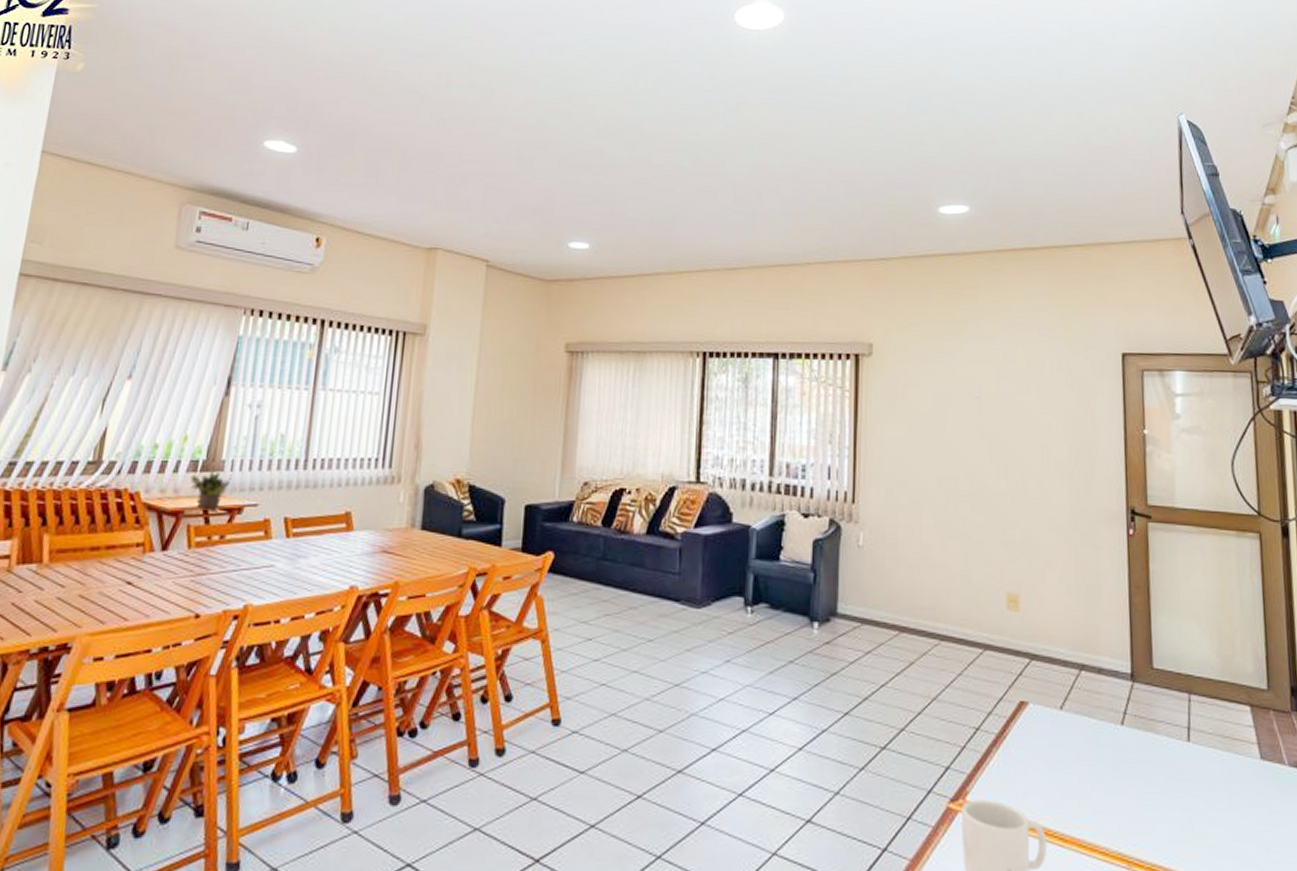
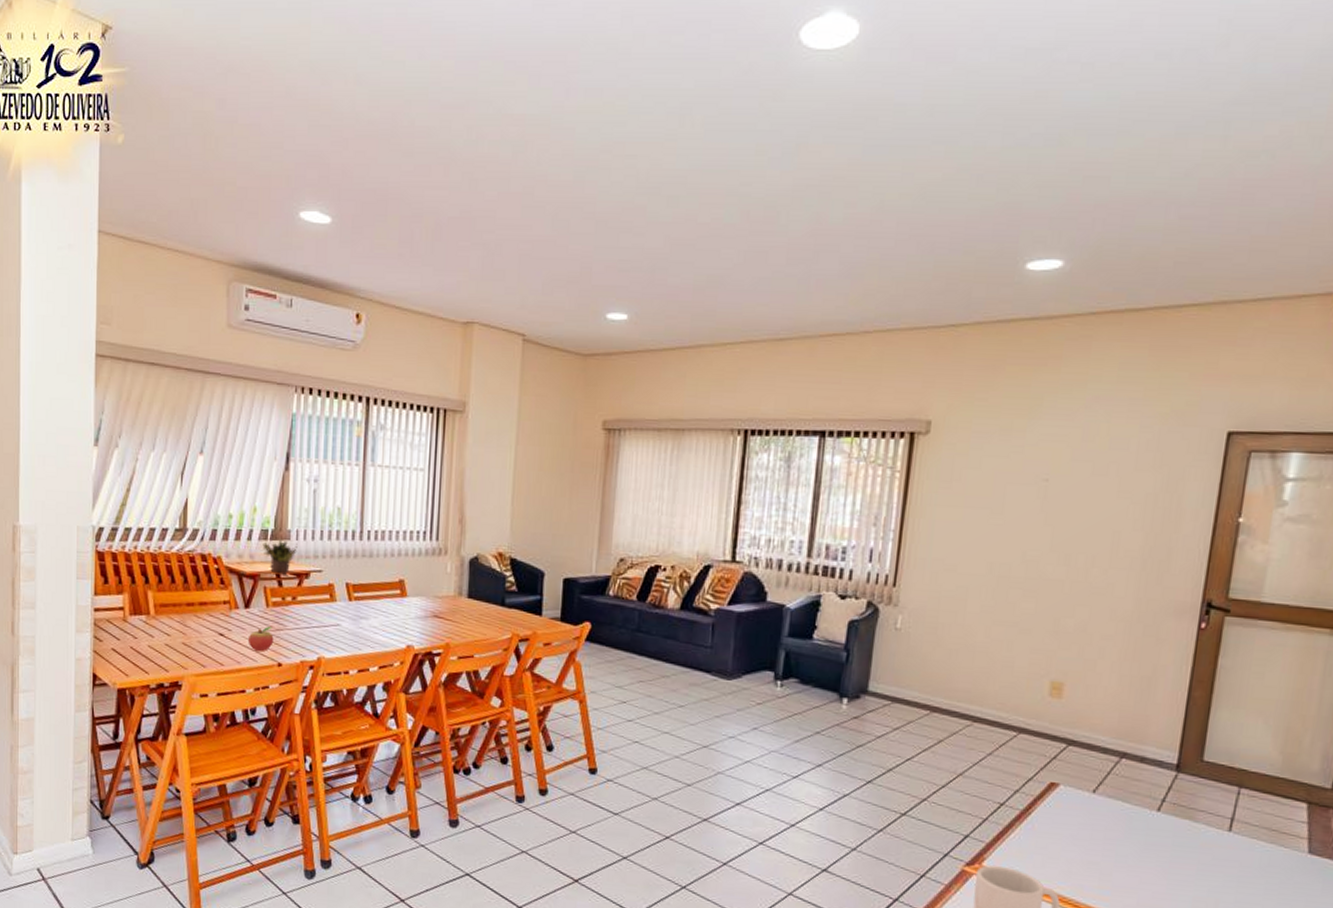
fruit: none [161,571,193,602] -> present [247,627,274,652]

